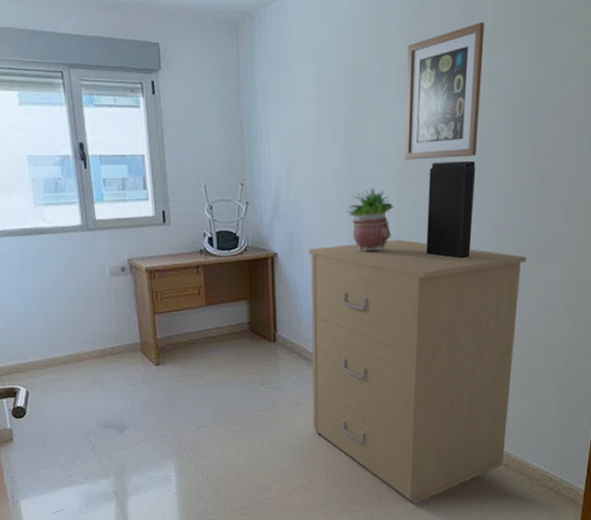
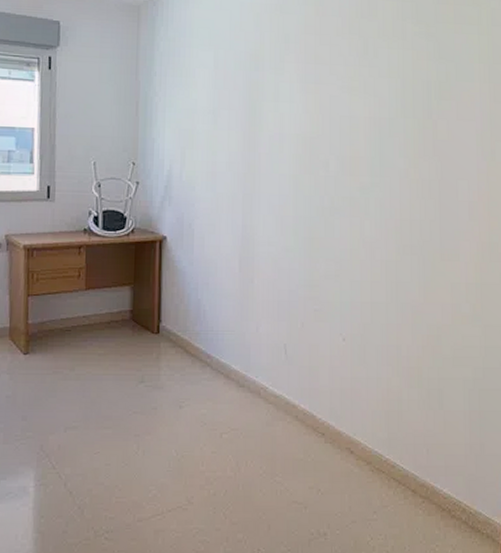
filing cabinet: present [308,239,526,504] -> none [195,228,430,534]
potted plant: present [346,187,394,252] -> none [241,173,291,240]
wall art: present [404,21,485,160] -> none [303,20,384,149]
rifle magazine: present [426,160,475,259] -> none [324,151,376,253]

